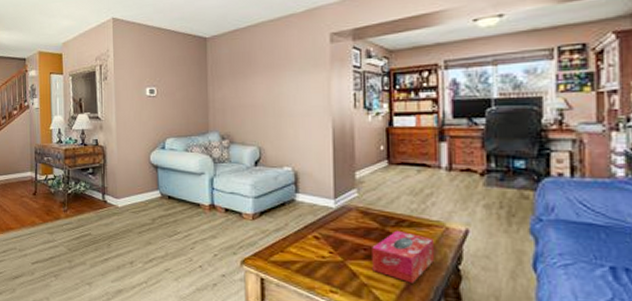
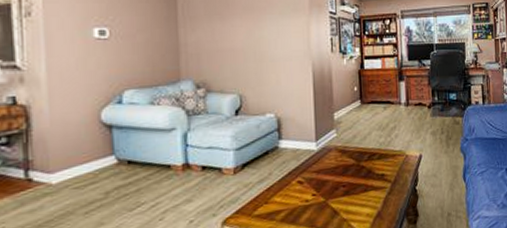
tissue box: present [372,230,435,284] -> none [350,163,399,210]

